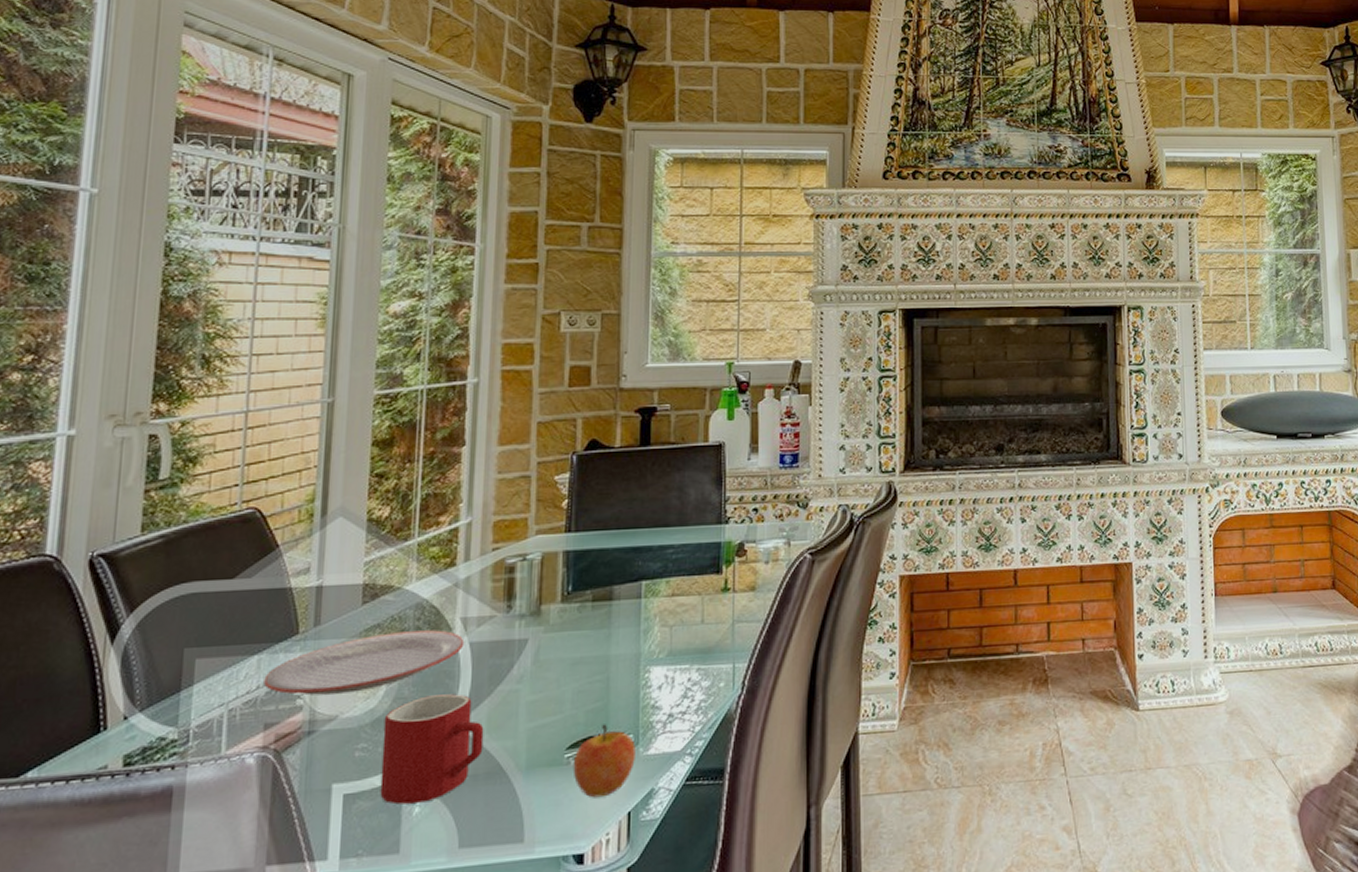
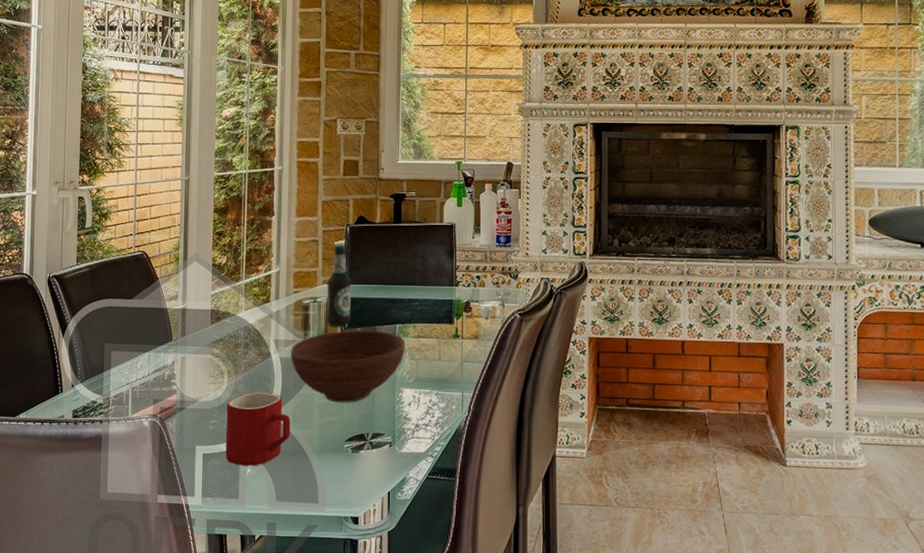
plate: present [264,630,465,695] -> none [152,345,277,385]
bowl: none [485,592,656,697] -> present [290,330,406,403]
bottle: none [540,478,579,592] -> present [326,244,352,326]
apple: present [573,724,636,798] -> none [350,426,393,479]

